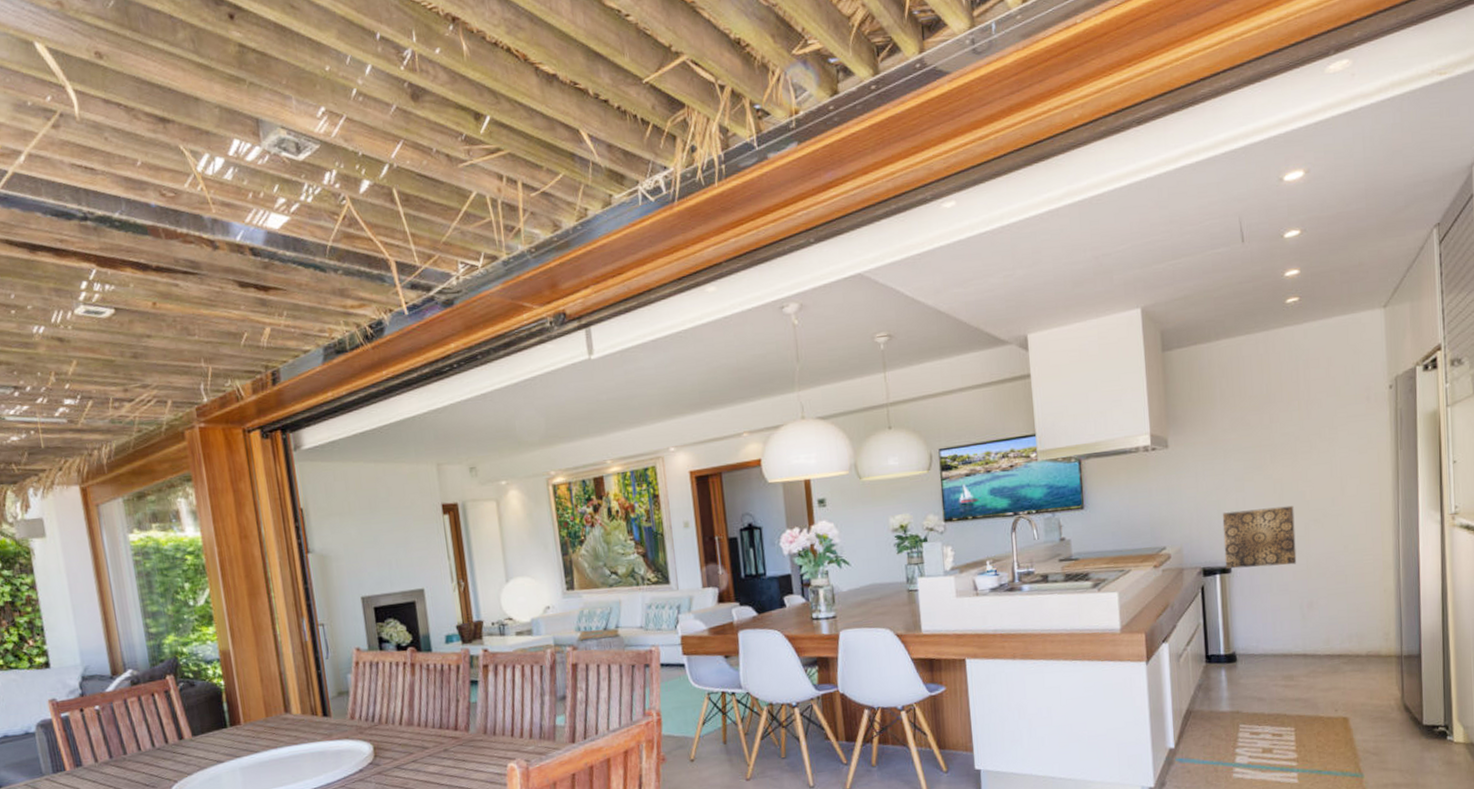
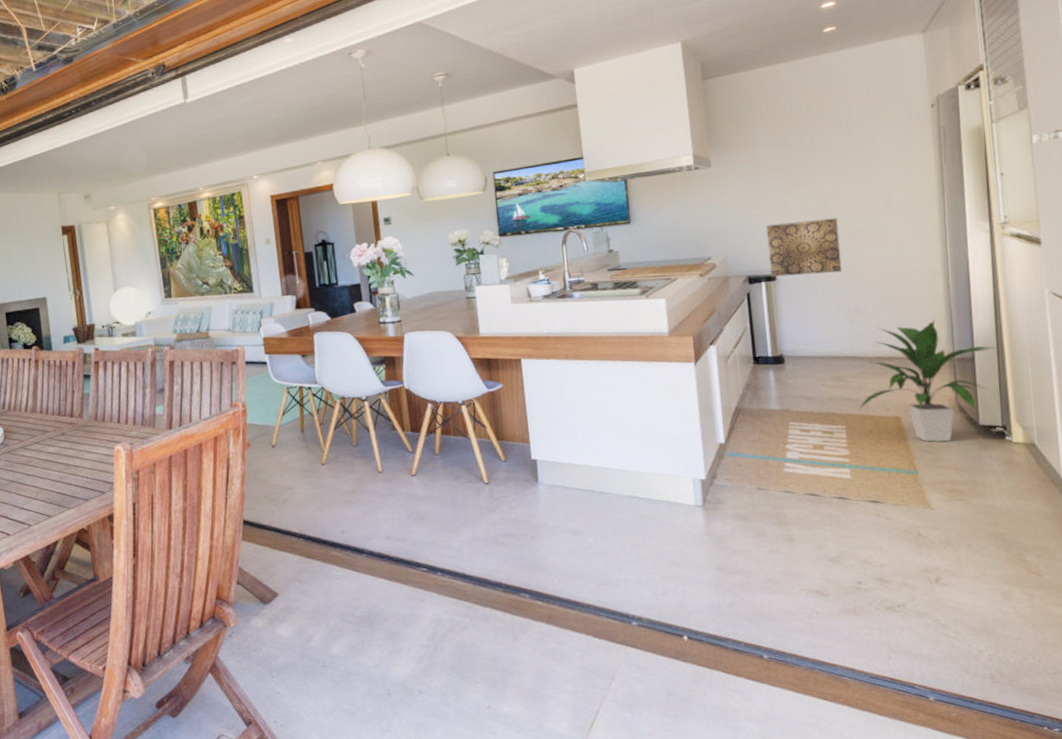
indoor plant: none [1306,614,1443,744] -> present [857,319,997,442]

